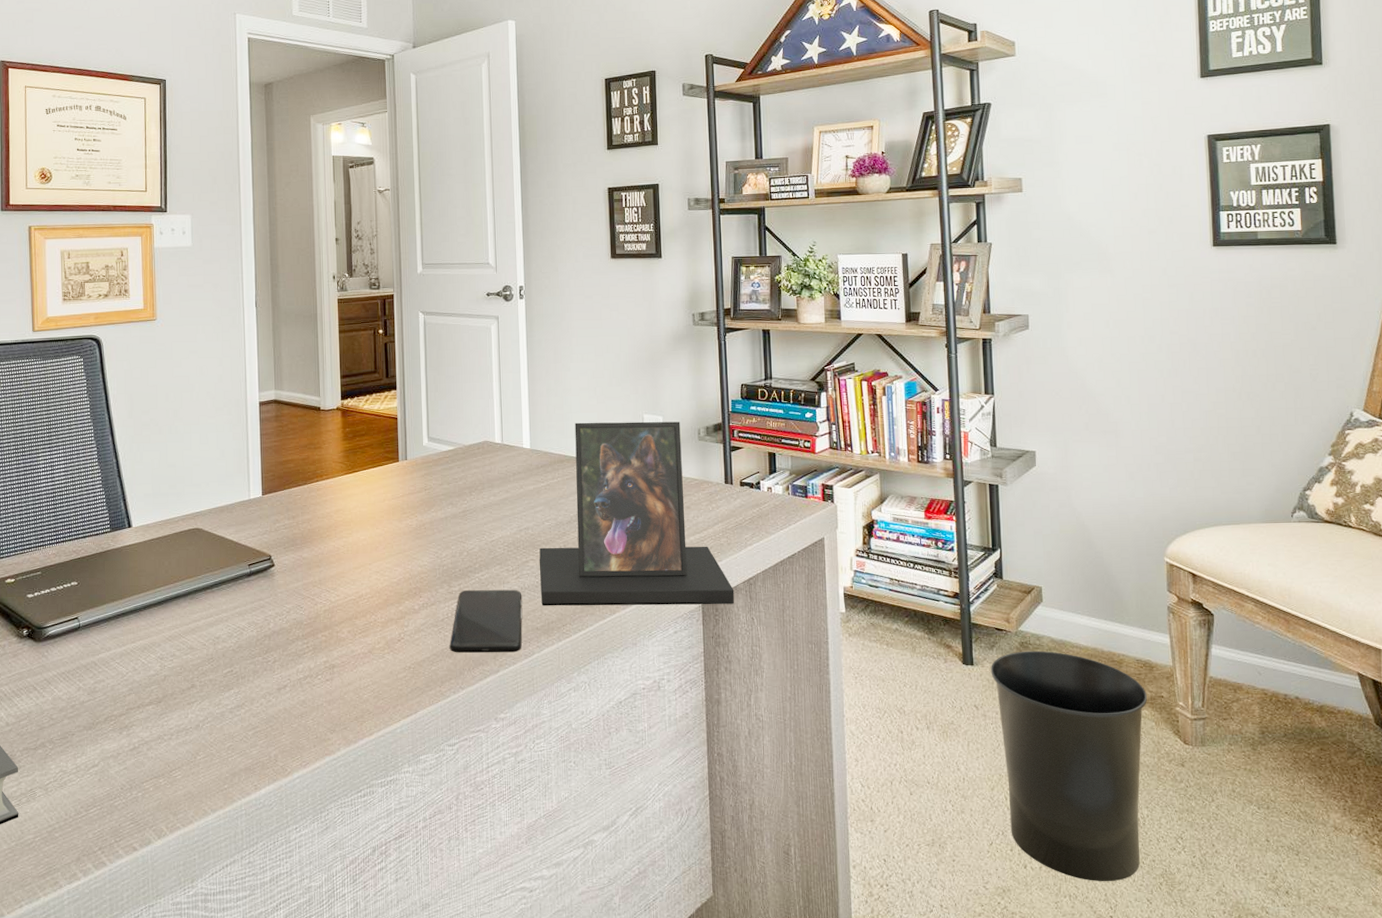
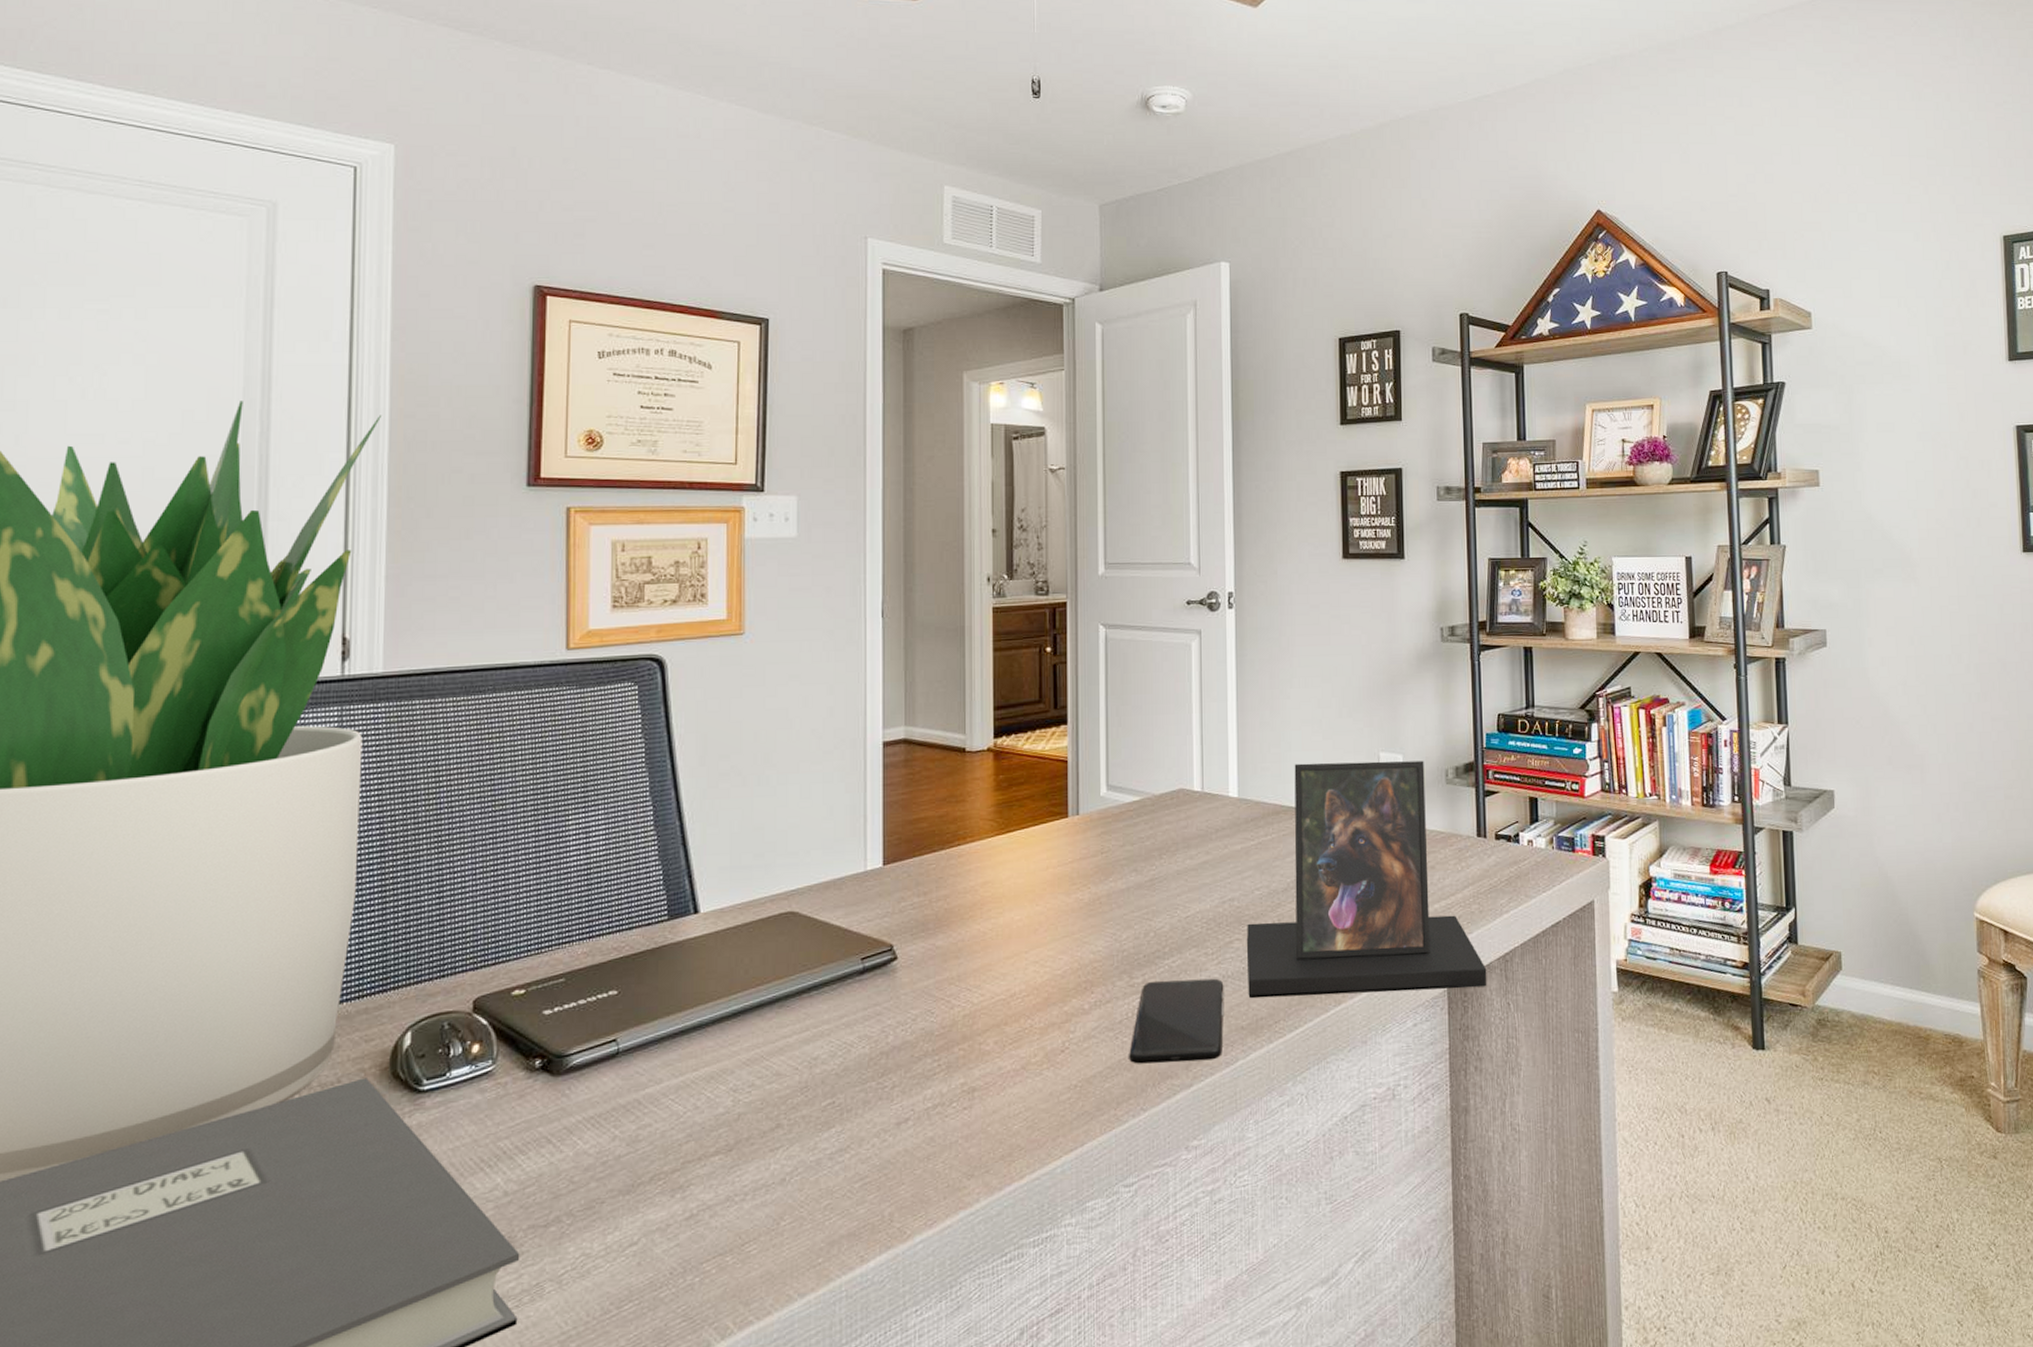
waste bin: present [991,650,1147,882] -> none [1784,1028,1956,1304]

